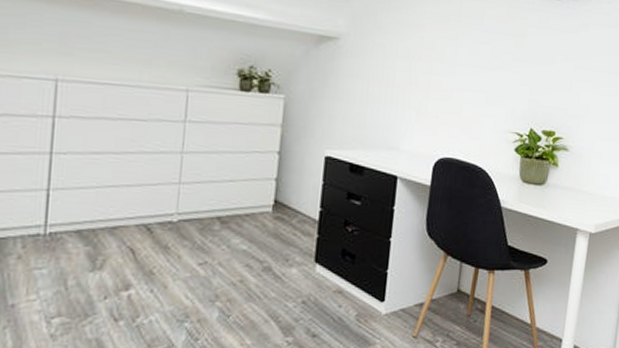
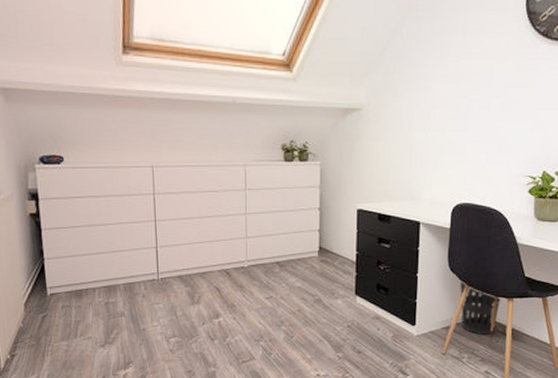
wastebasket: none [437,246,483,313] -> present [460,279,502,334]

